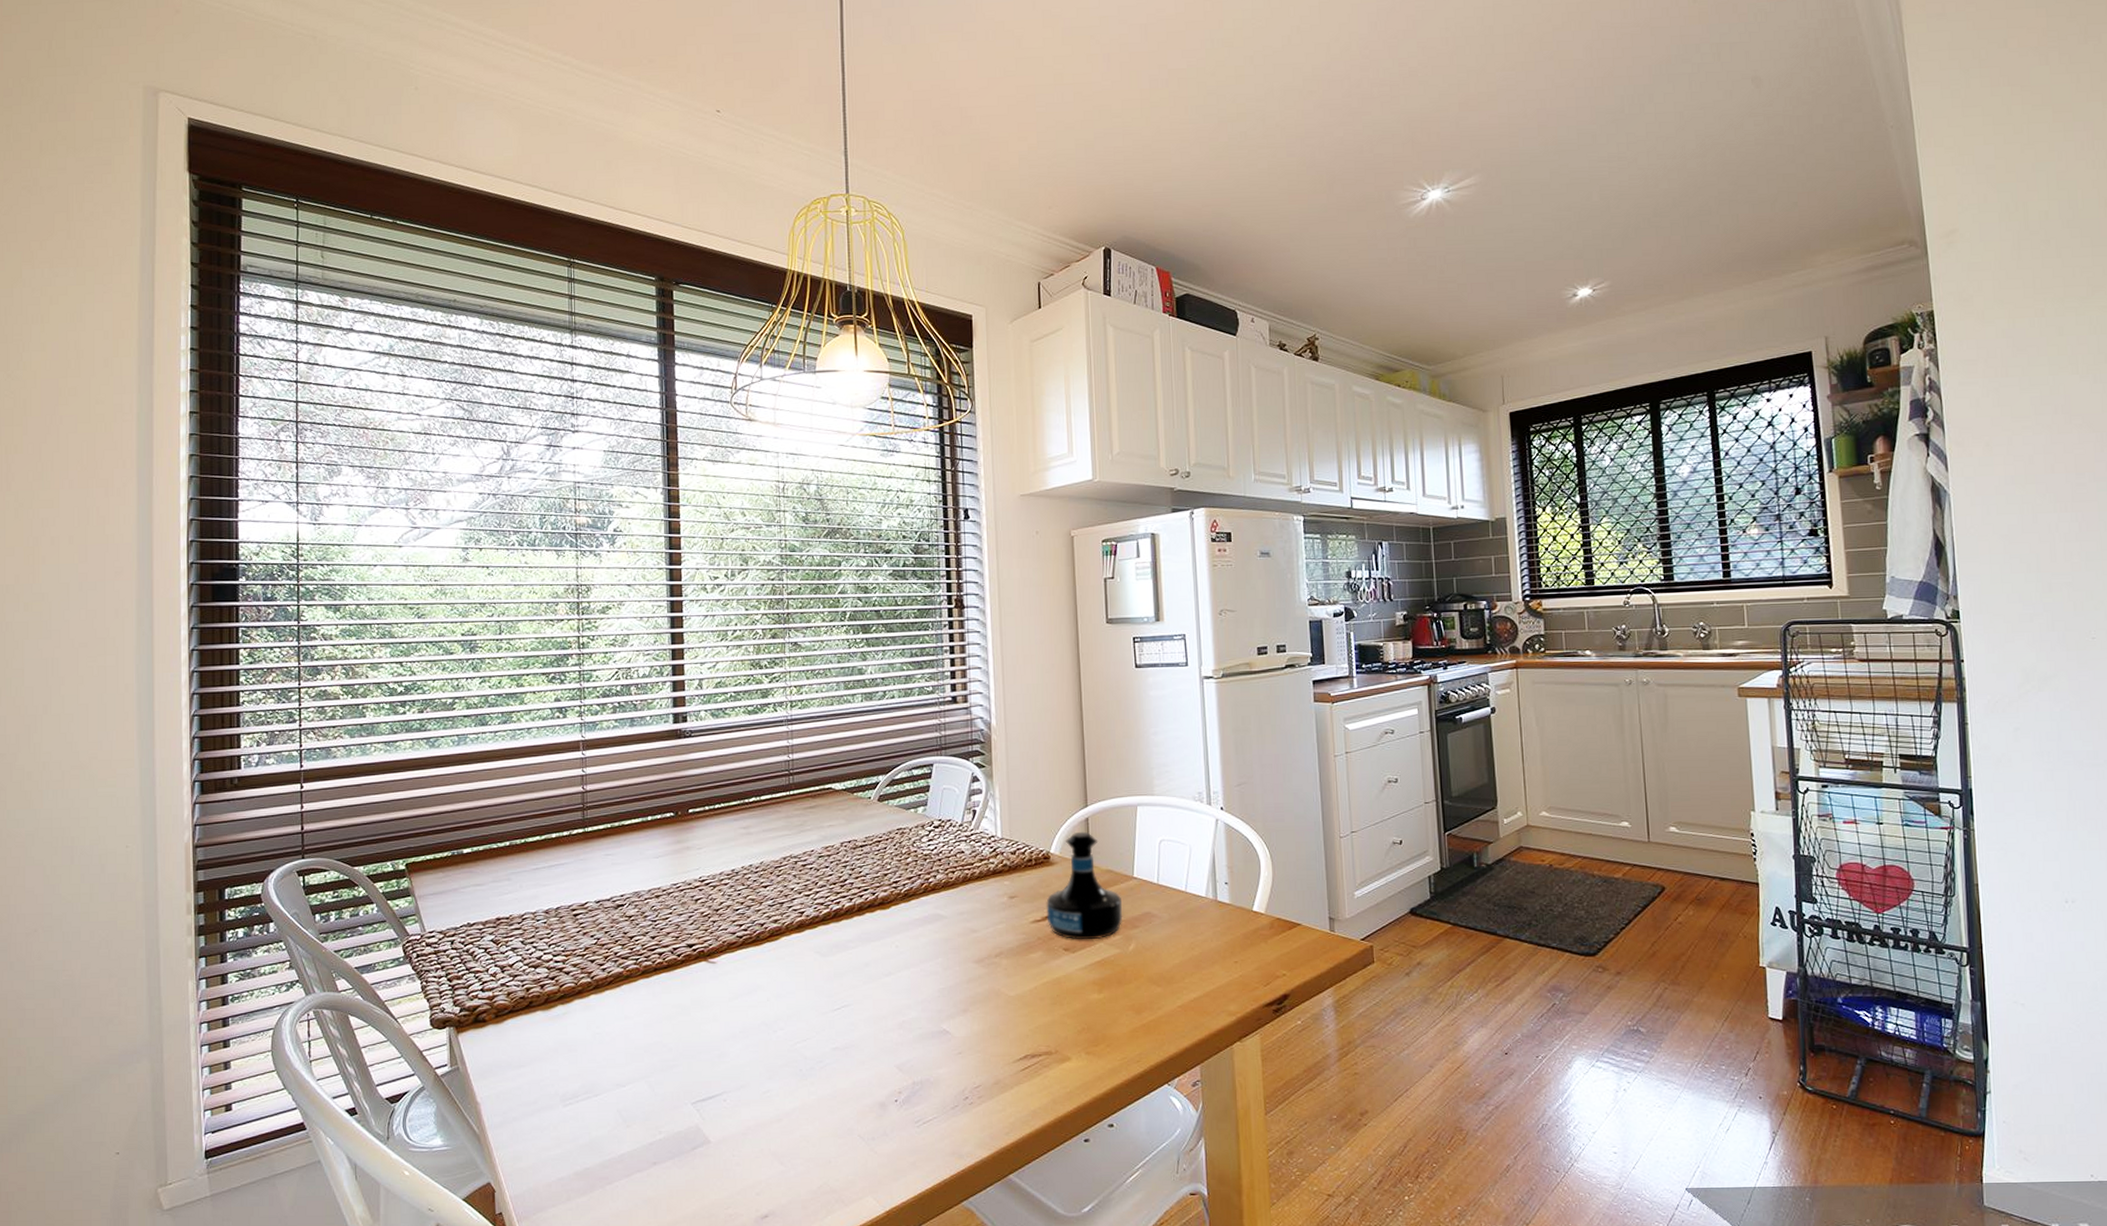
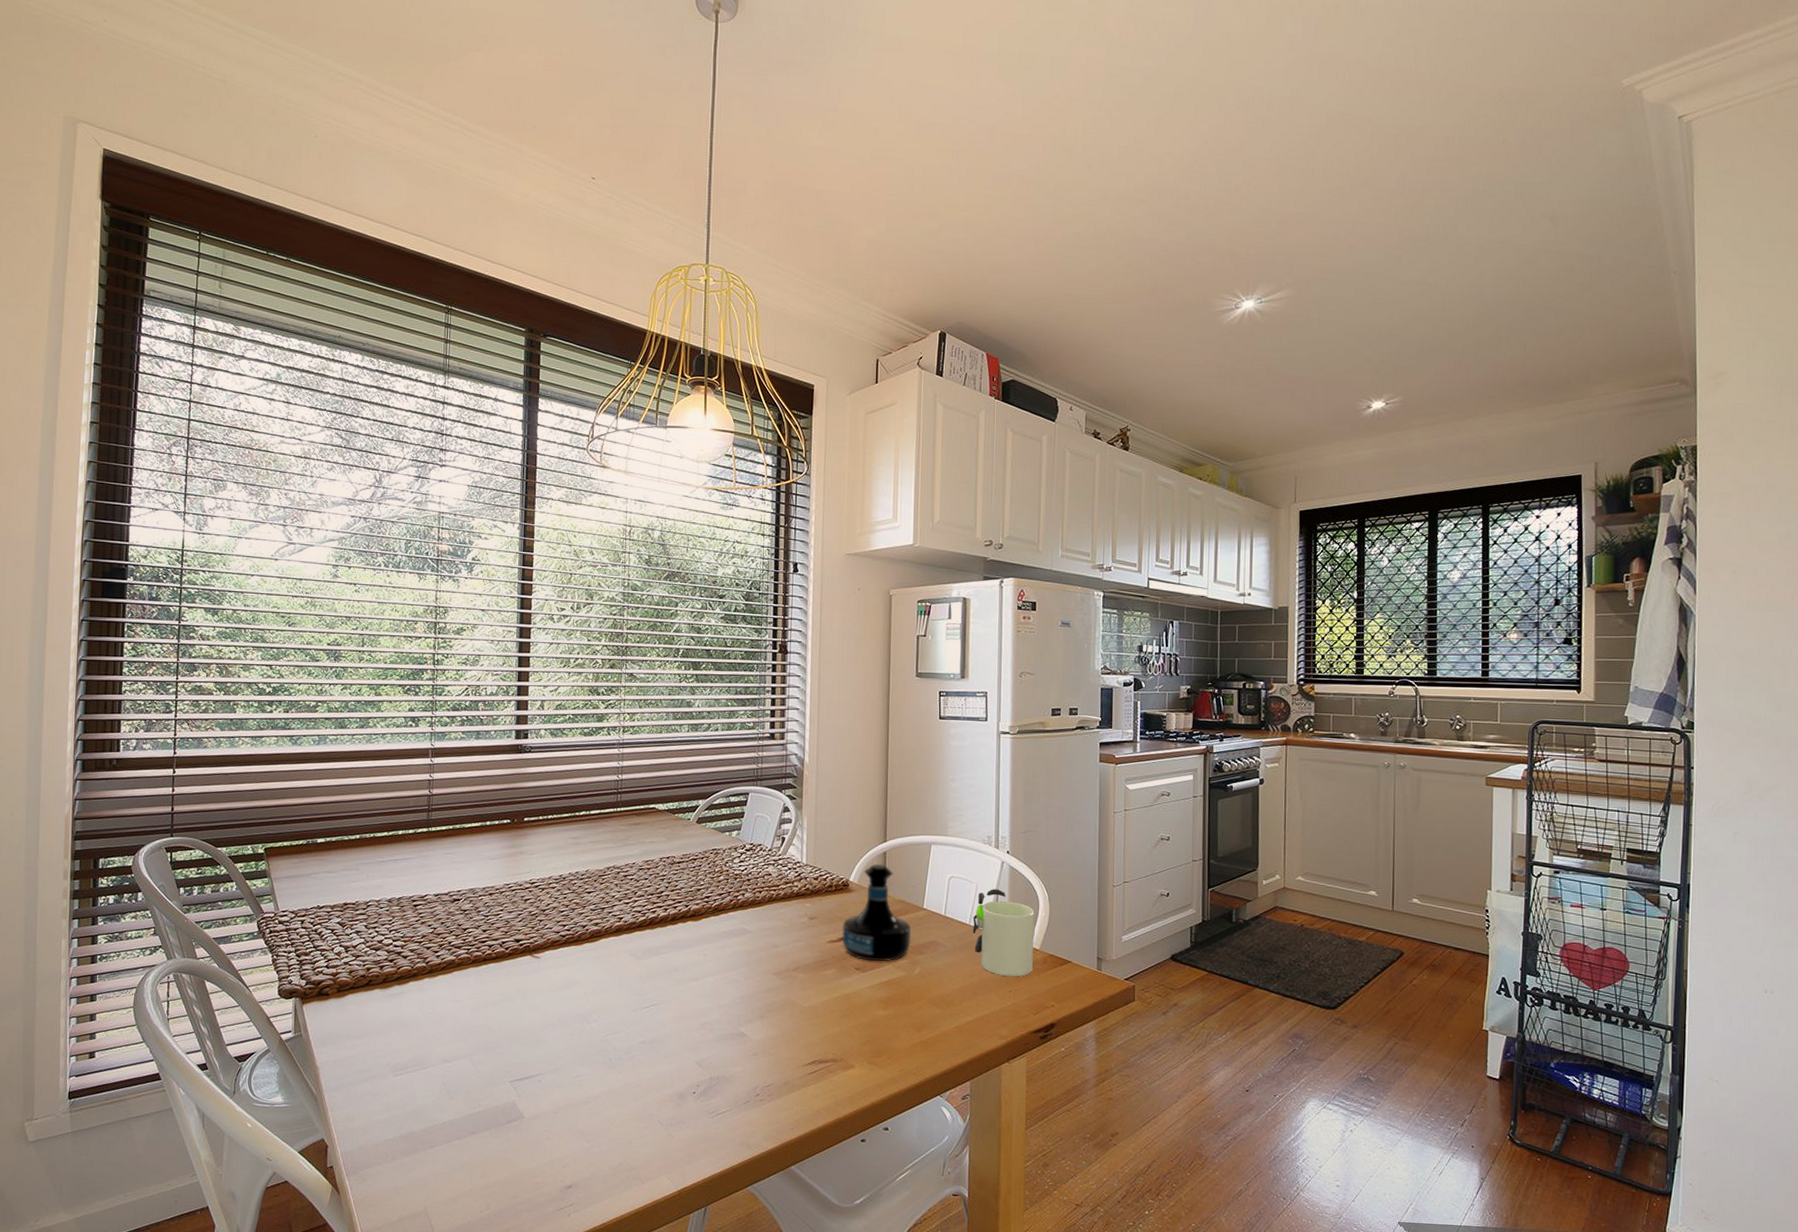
mug: none [1189,850,1260,946] -> present [972,889,1035,977]

